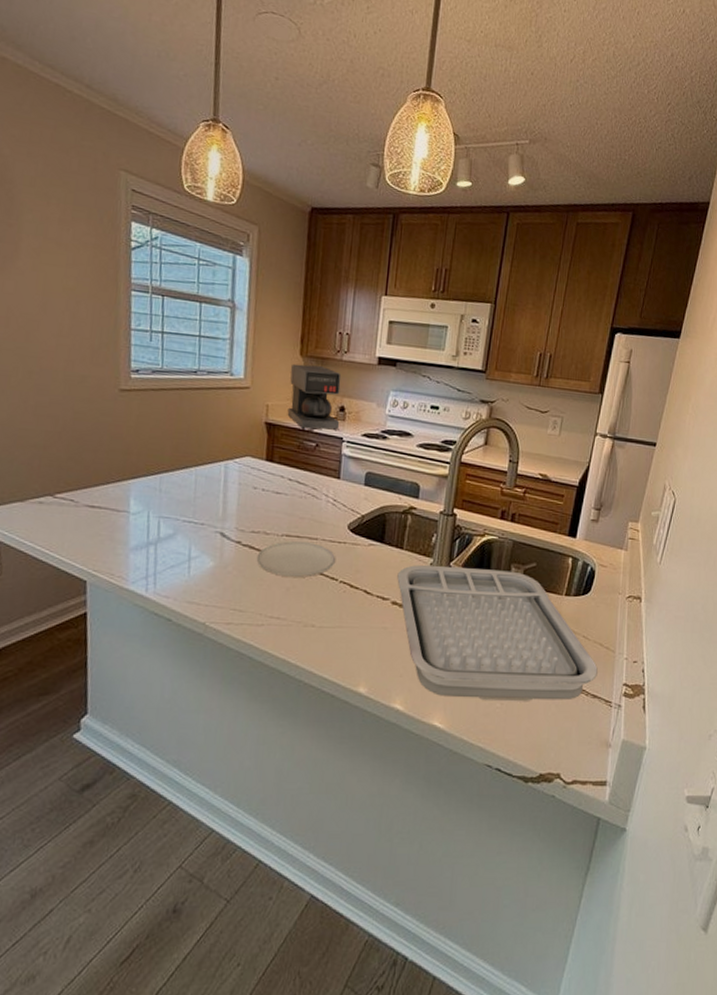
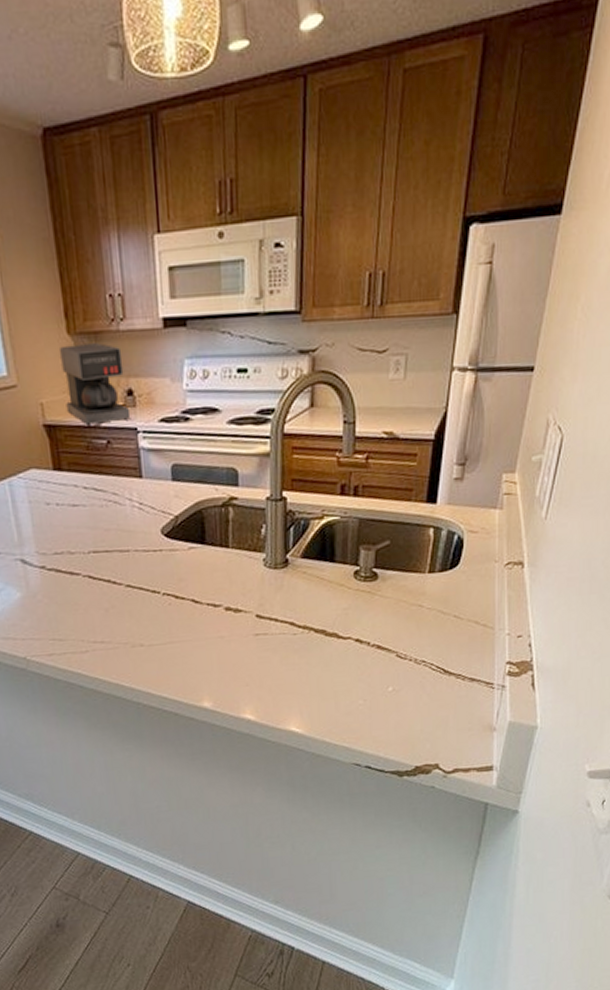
plate: present [256,540,336,578] -> none [65,555,155,598]
dish rack: present [397,565,598,702] -> none [227,554,474,700]

